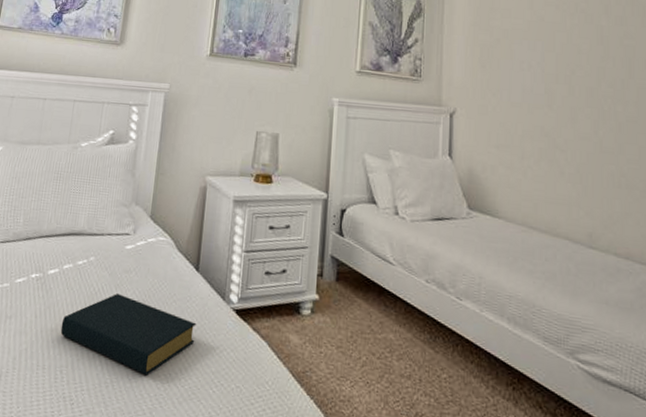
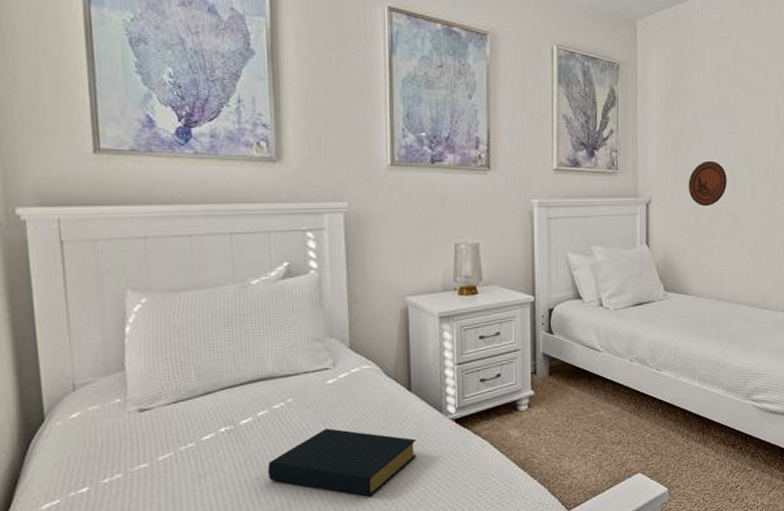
decorative plate: none [497,76,542,124] -> present [688,160,727,207]

